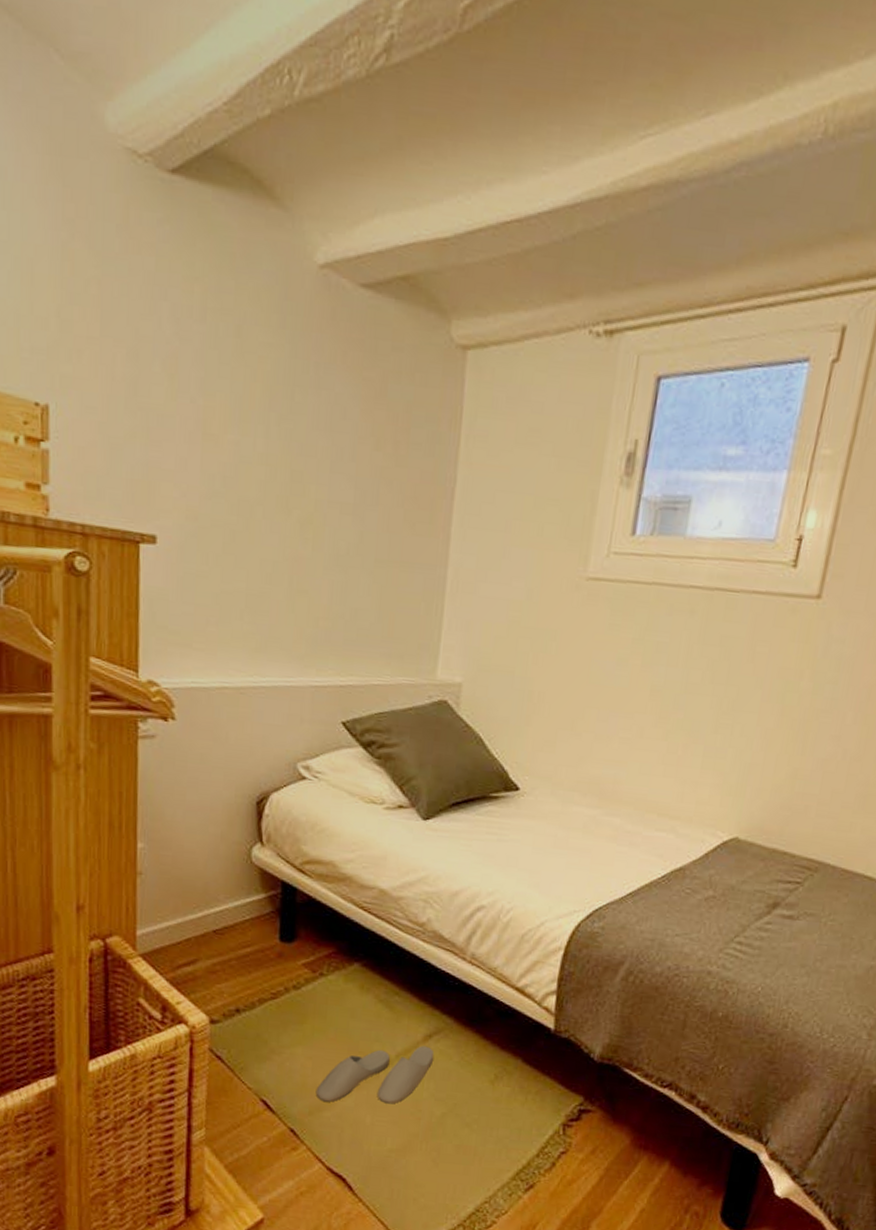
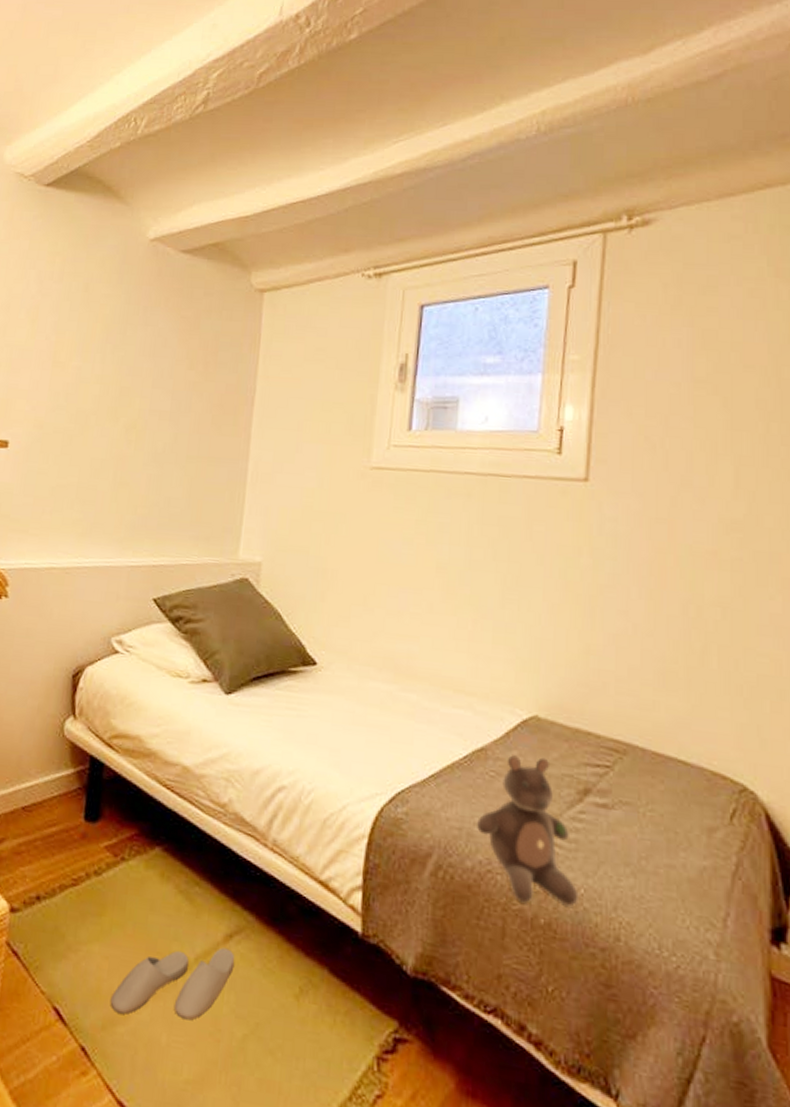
stuffed animal: none [669,874,756,1002] -> present [477,755,579,906]

